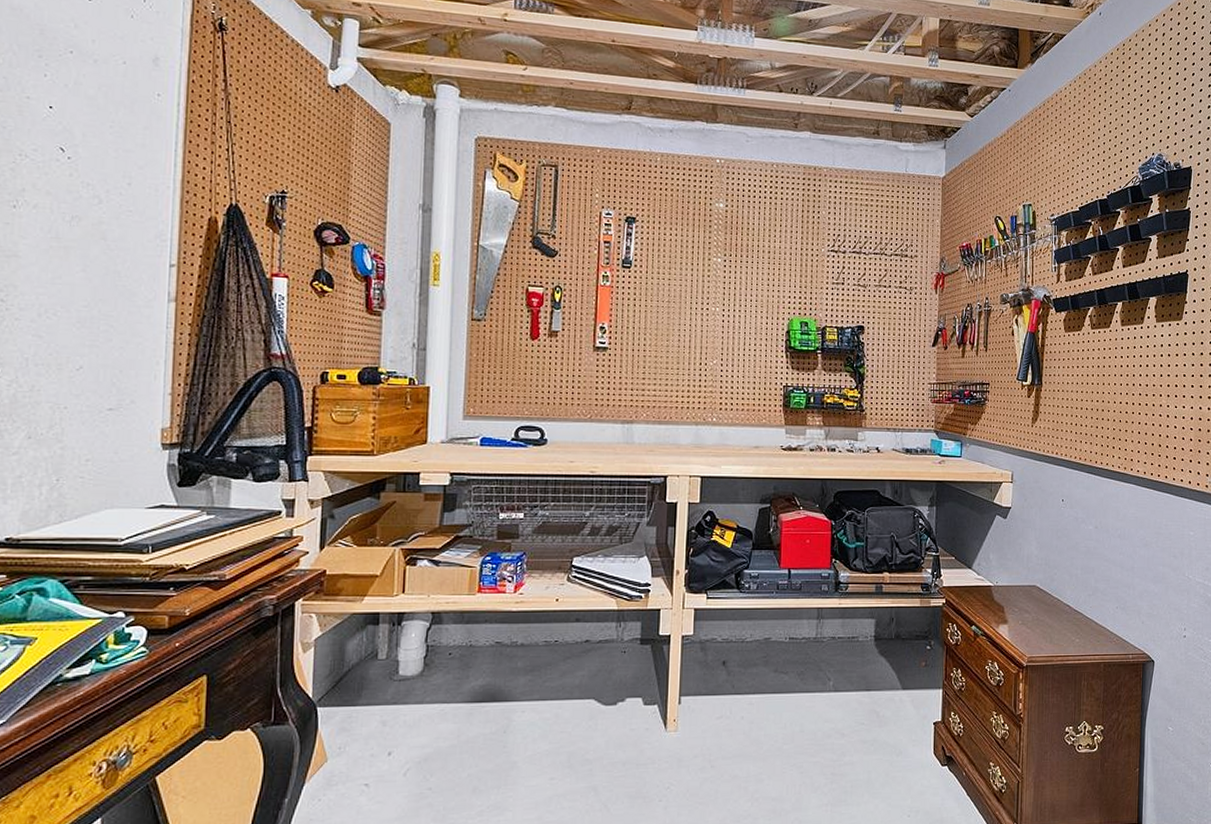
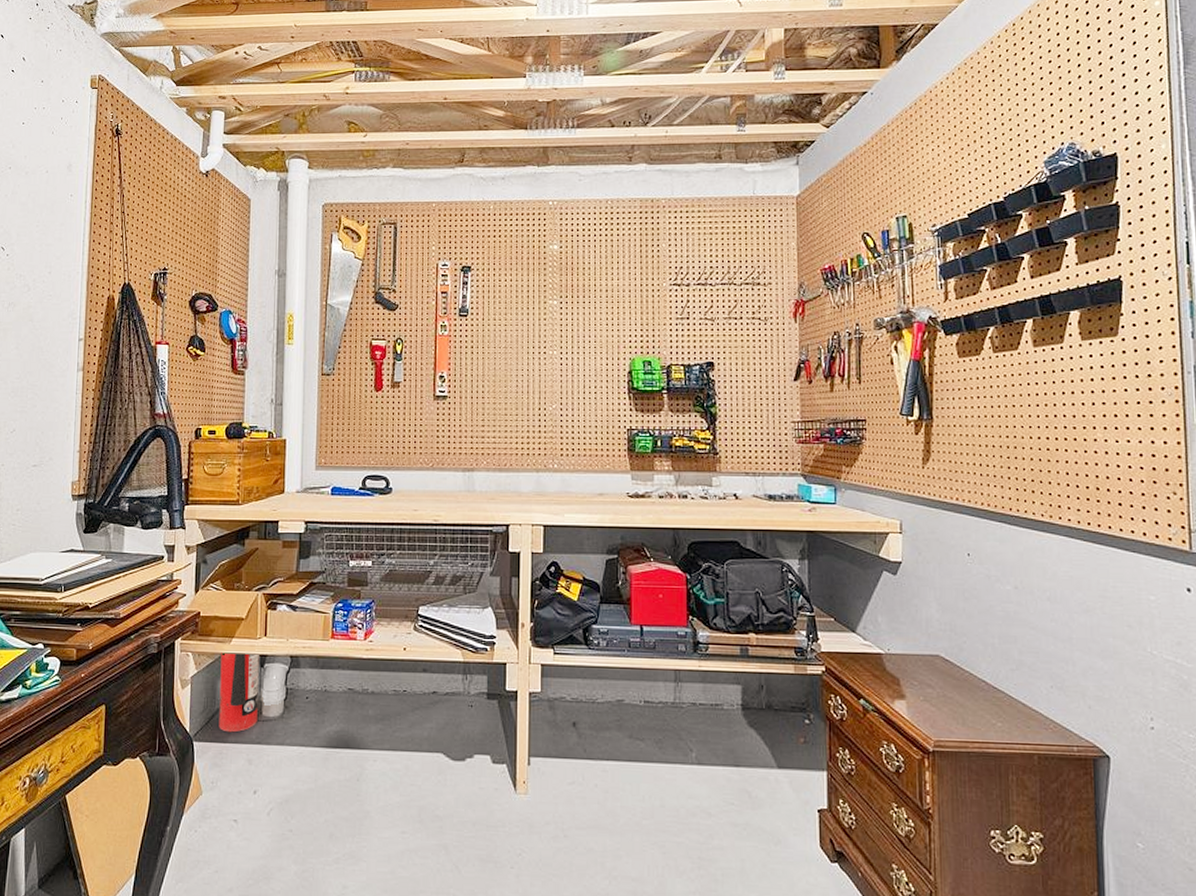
fire extinguisher: none [347,612,396,695] -> present [219,652,259,733]

